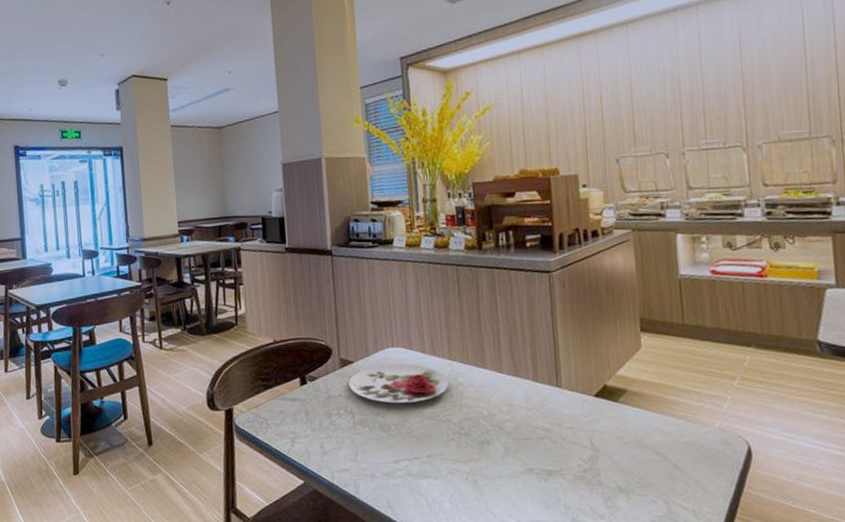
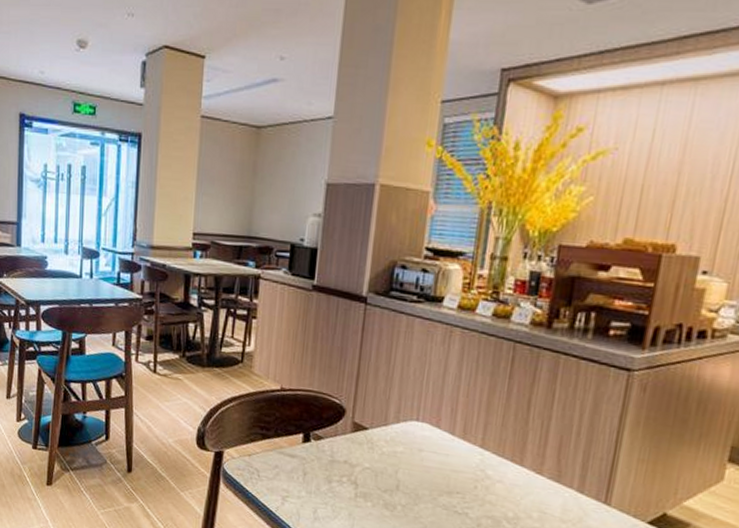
plate: present [349,364,449,403] -> none [358,437,476,487]

